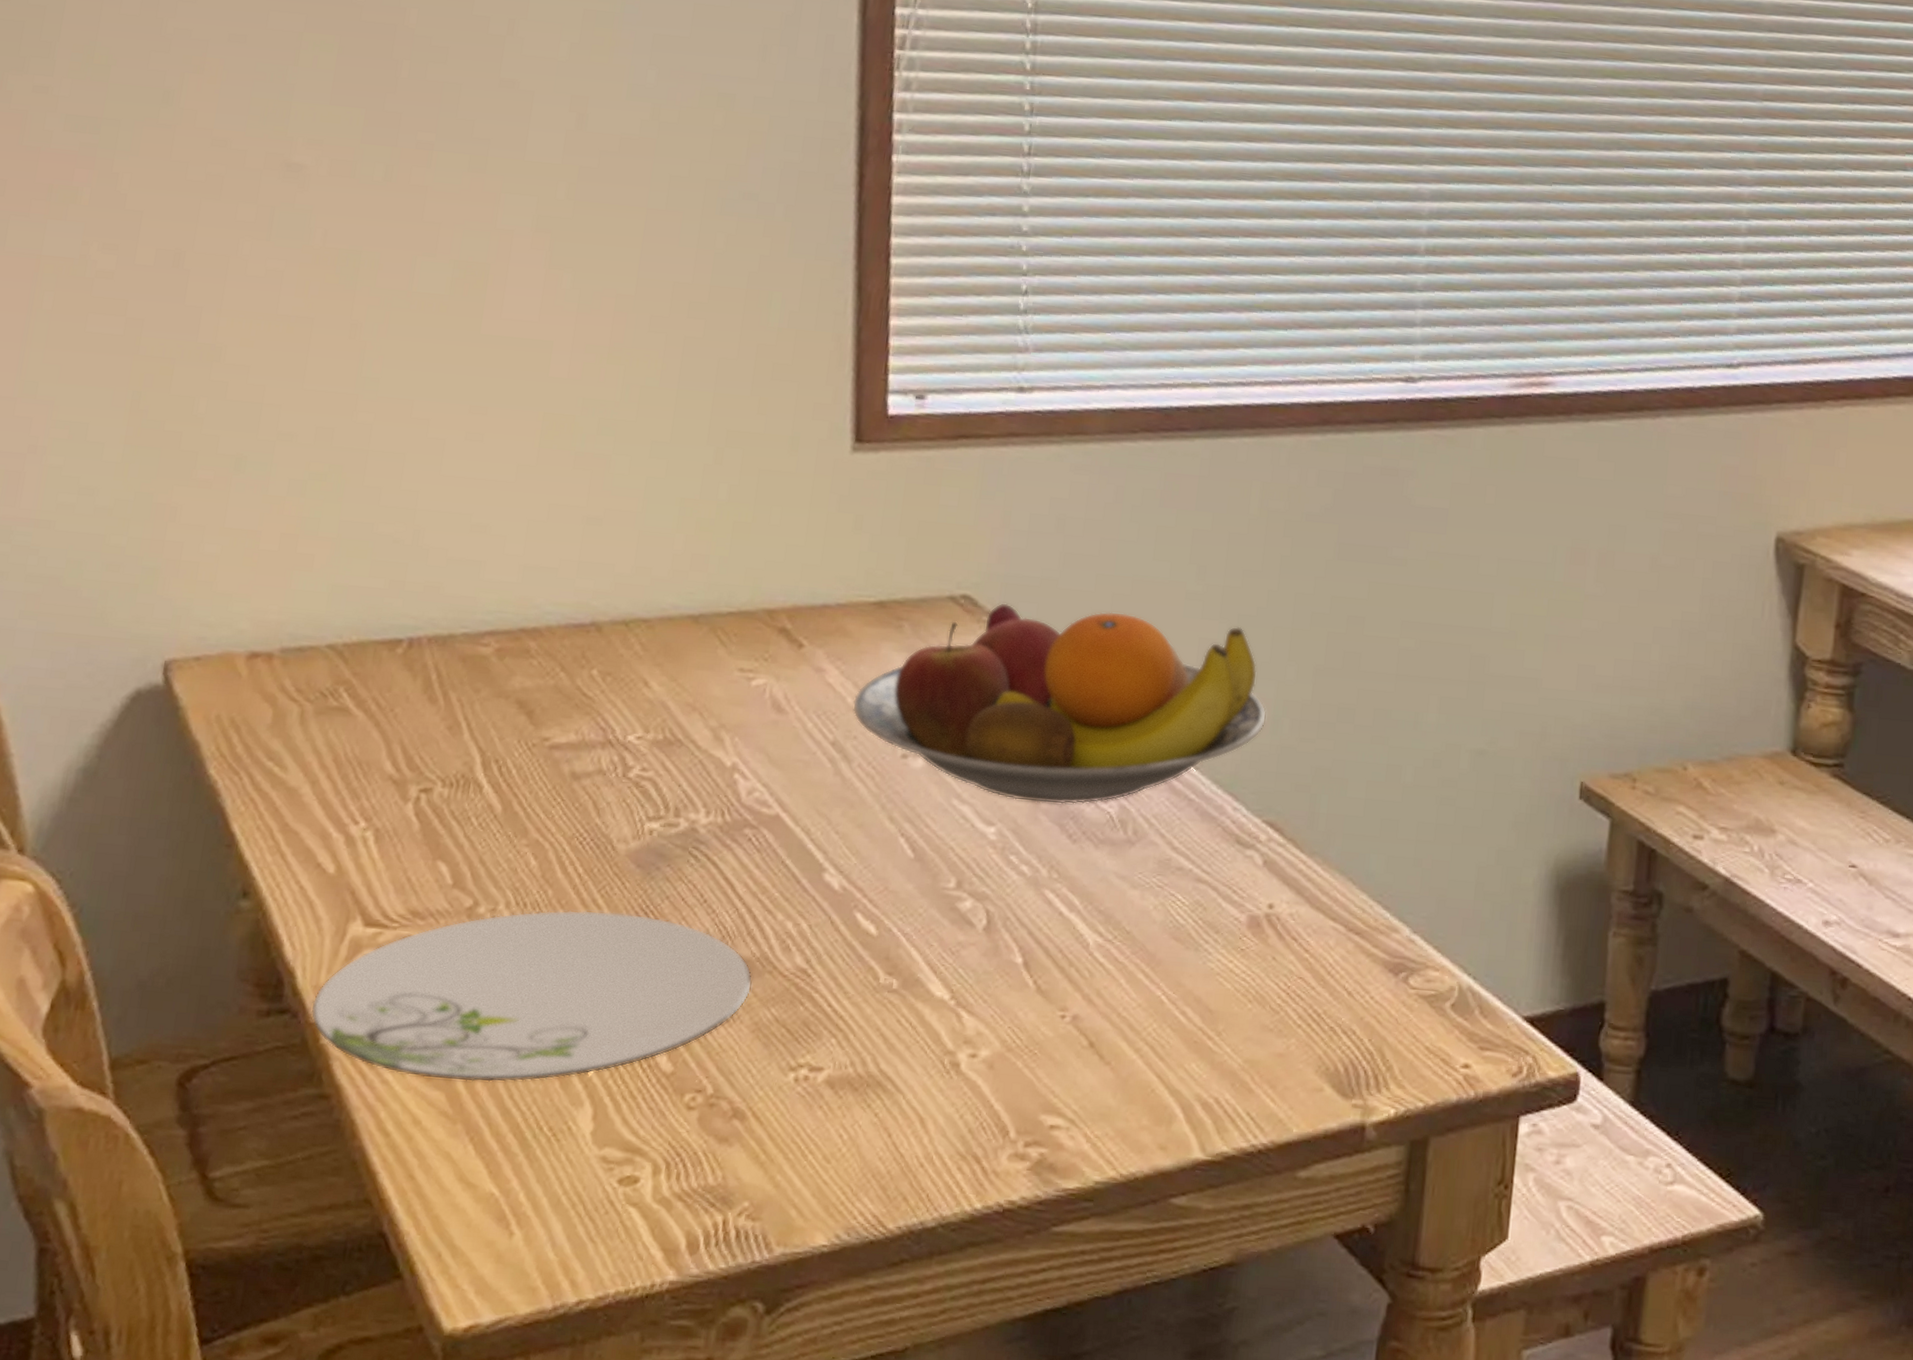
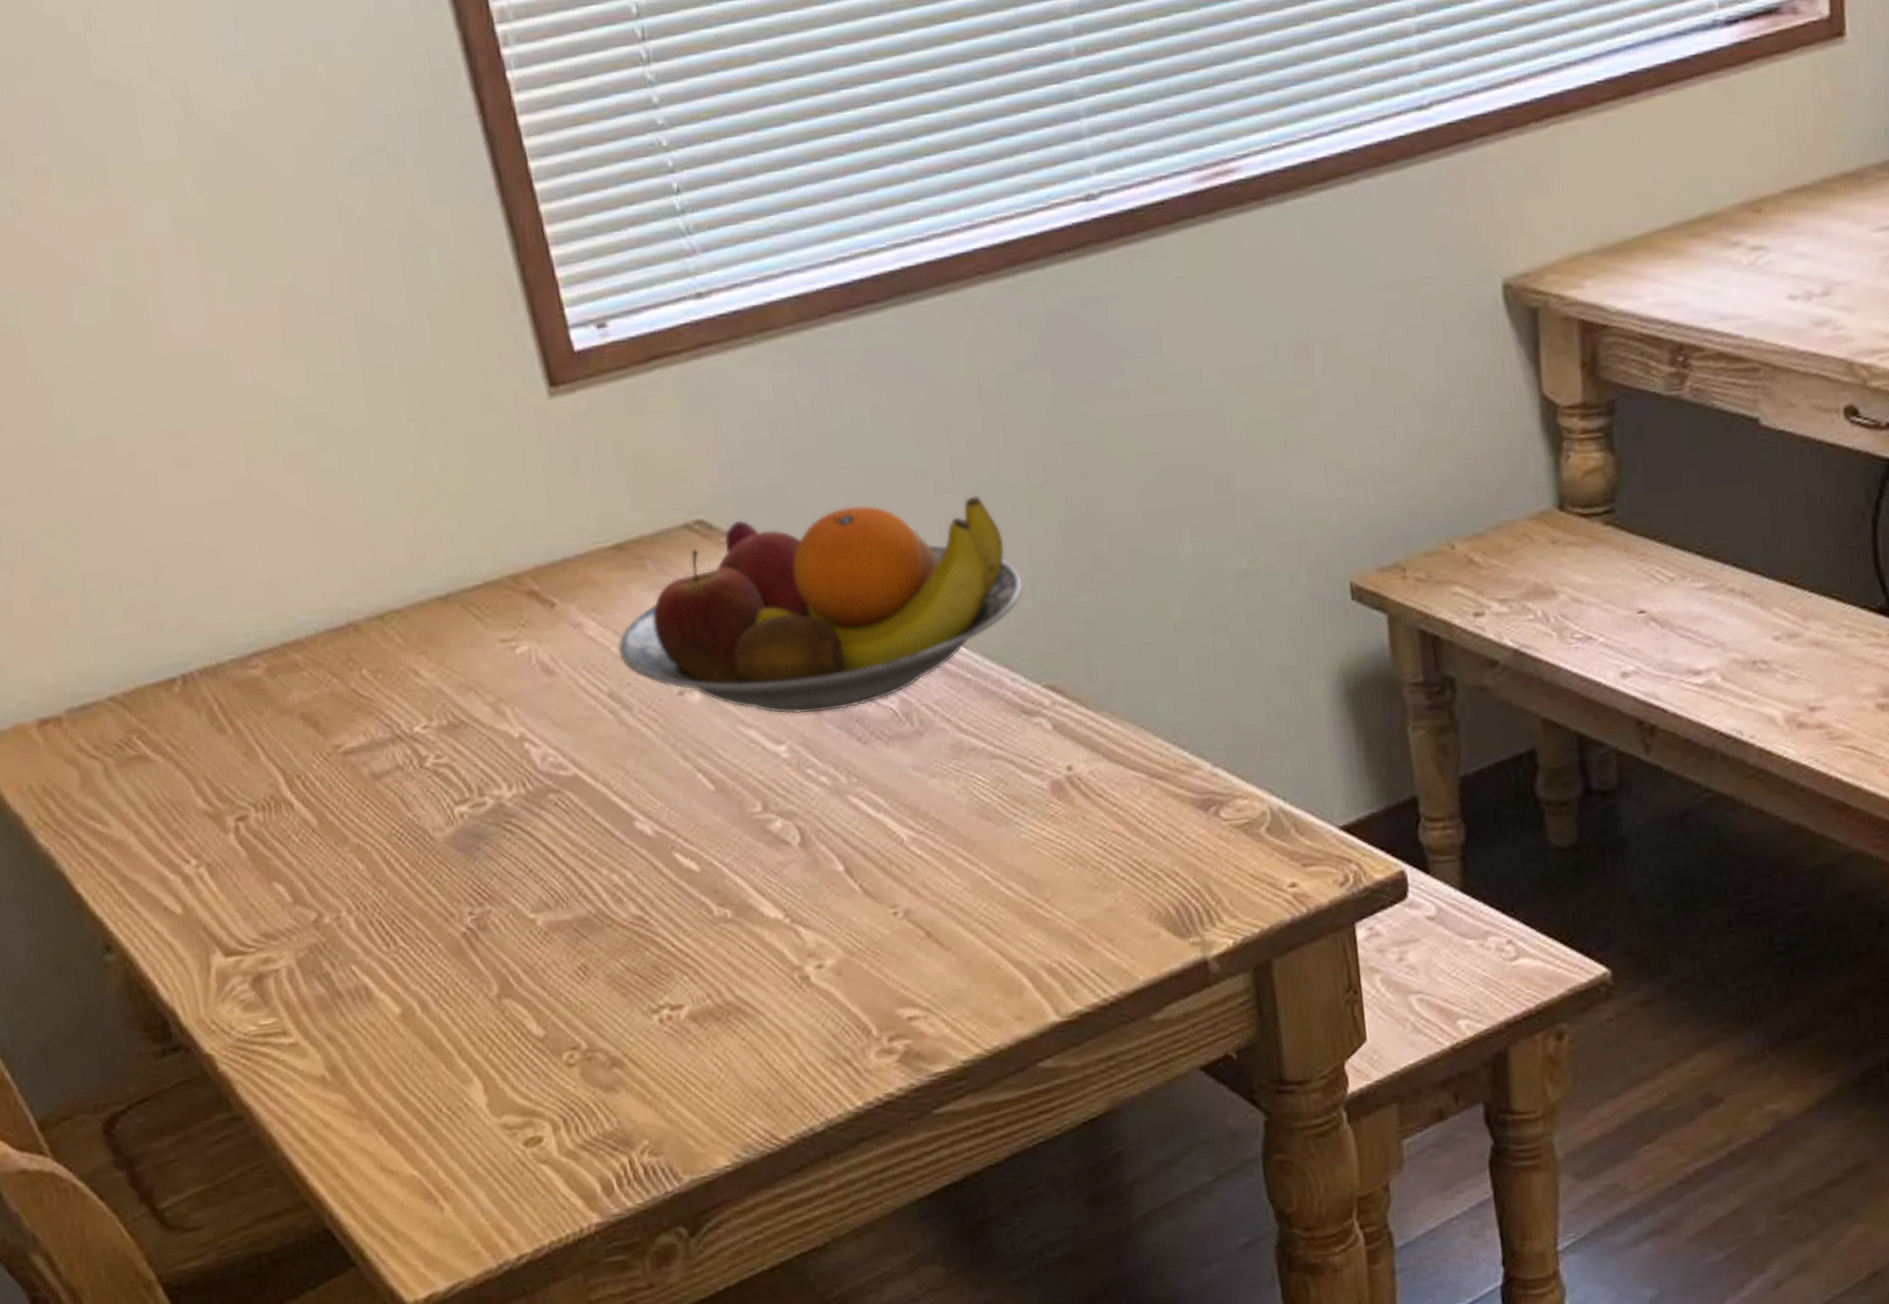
plate: present [310,910,753,1083] -> none [199,895,597,1085]

